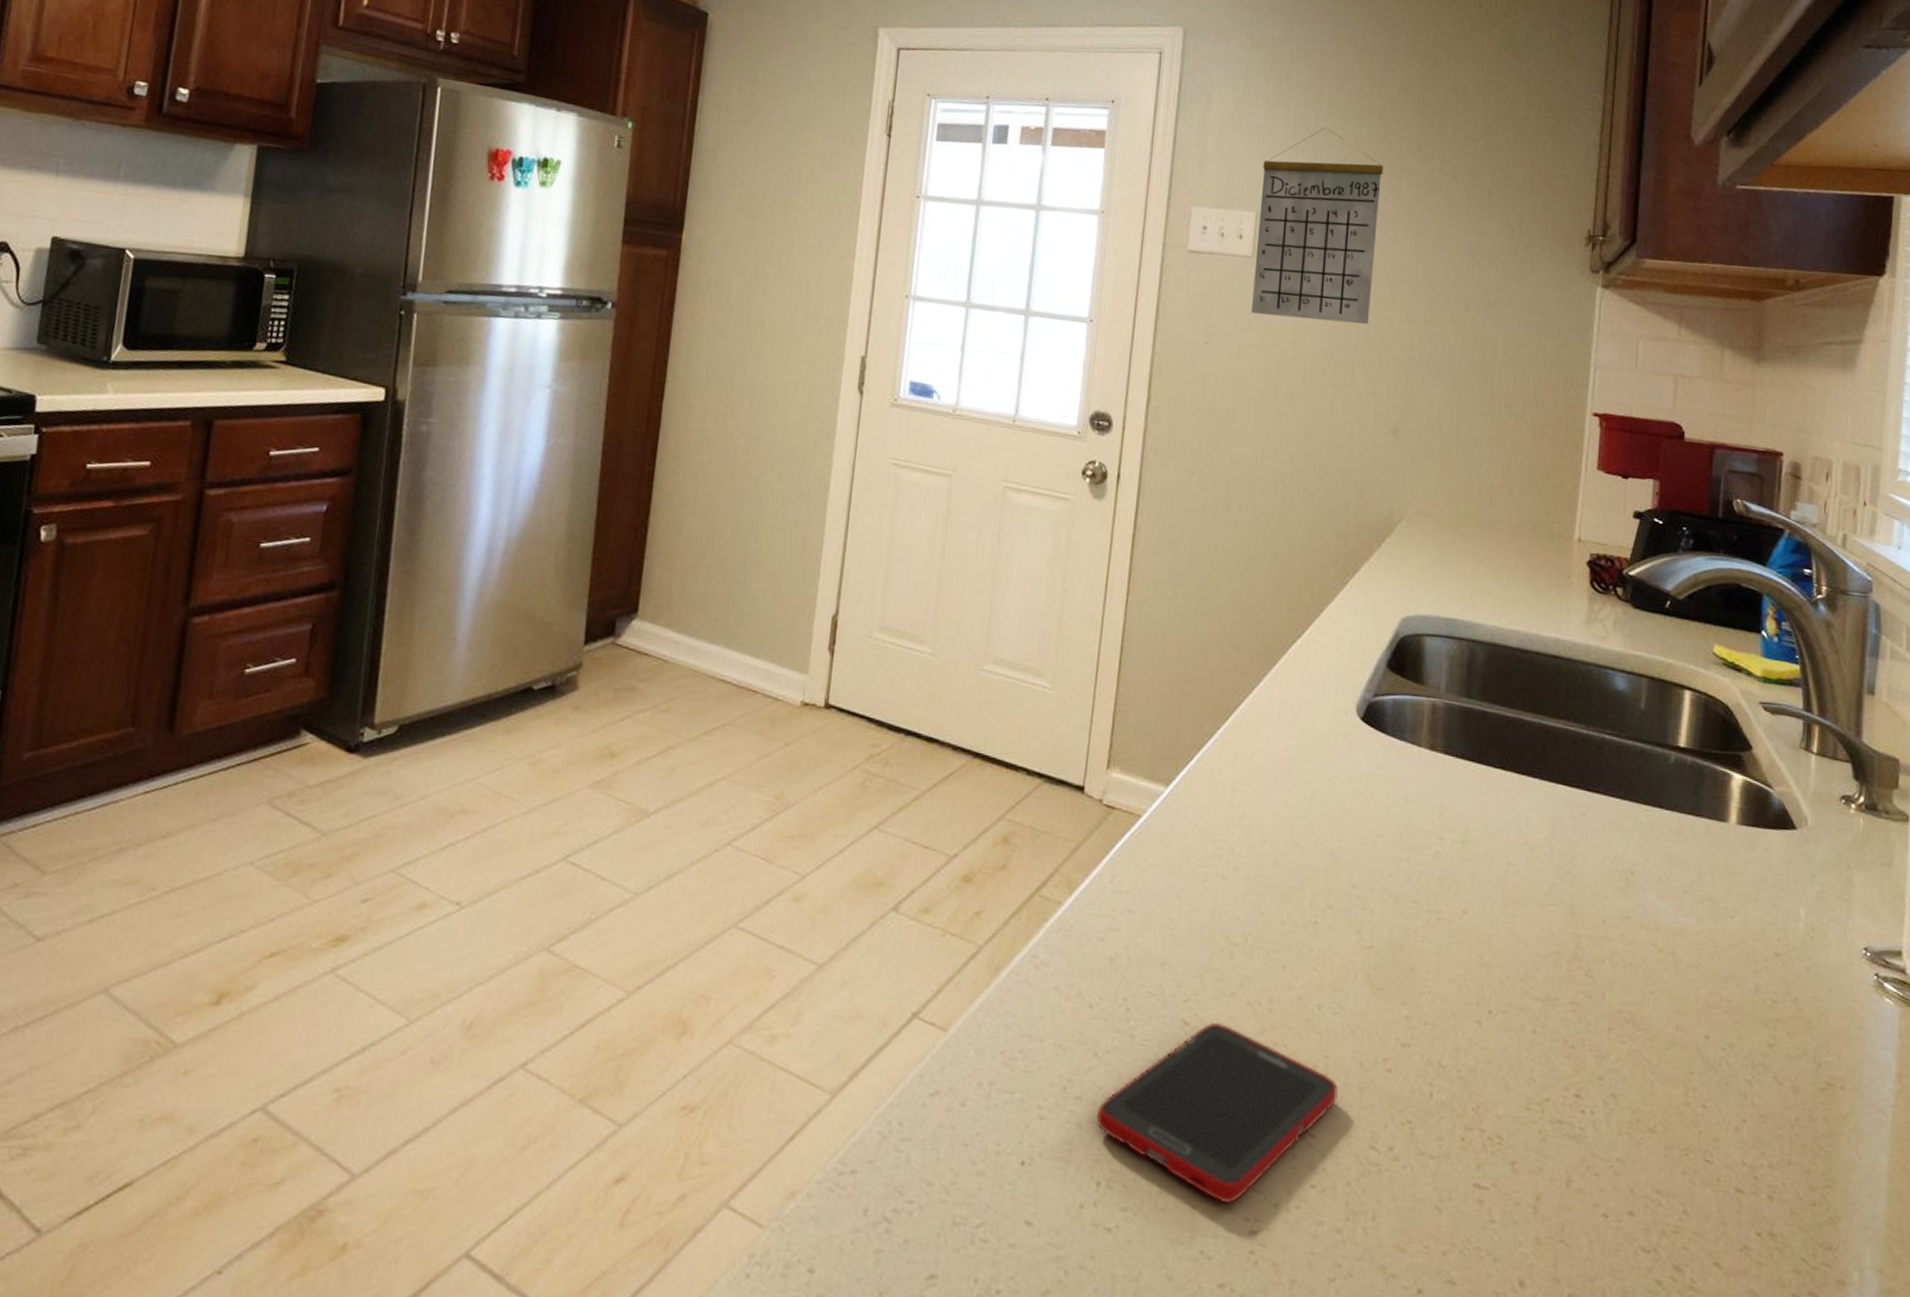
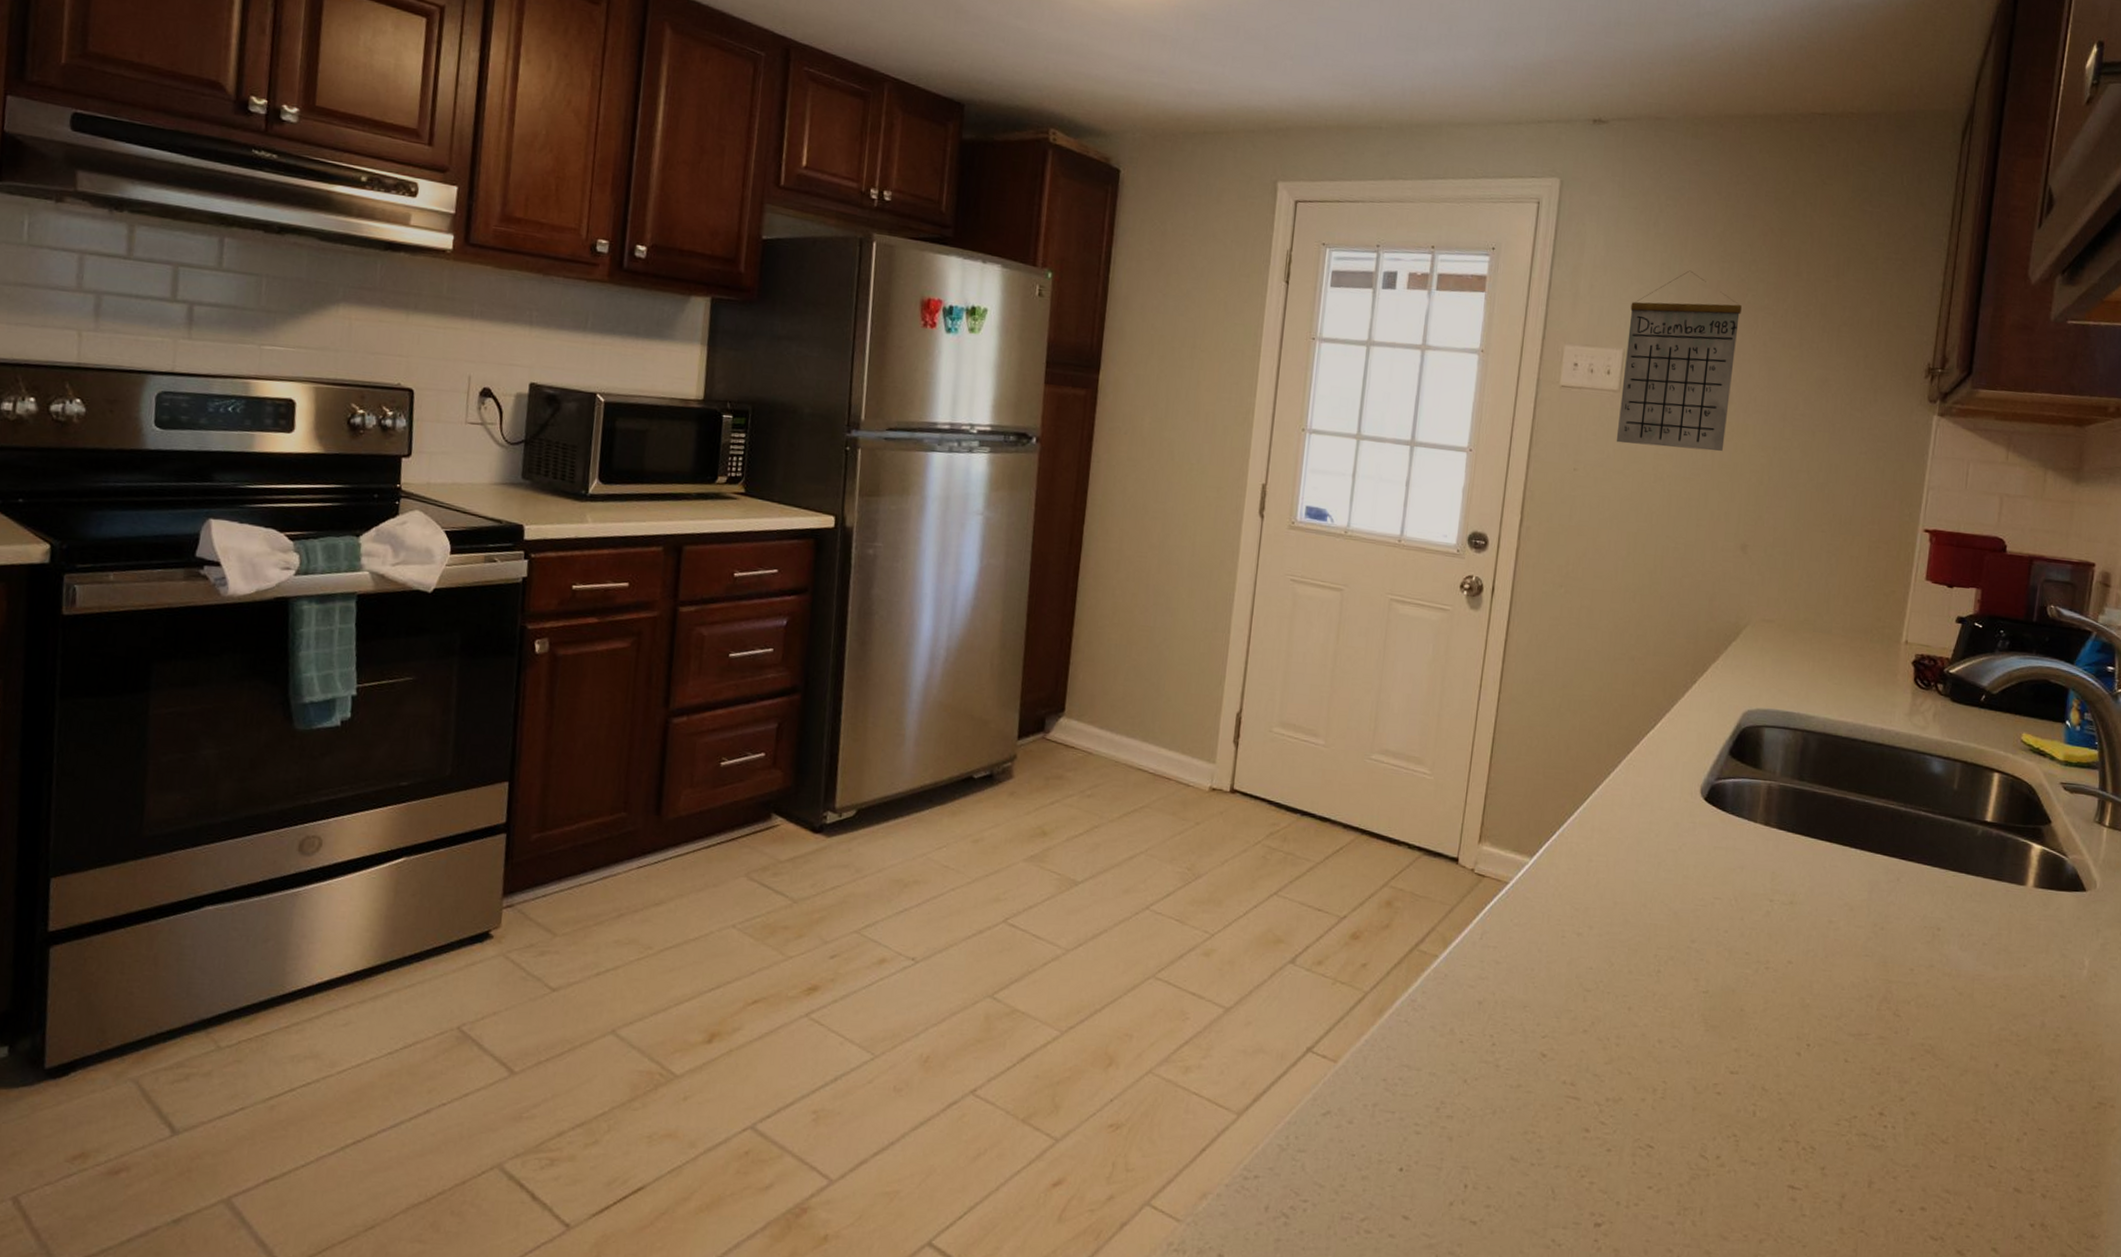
cell phone: present [1096,1022,1338,1203] -> none [1465,1054,1674,1201]

